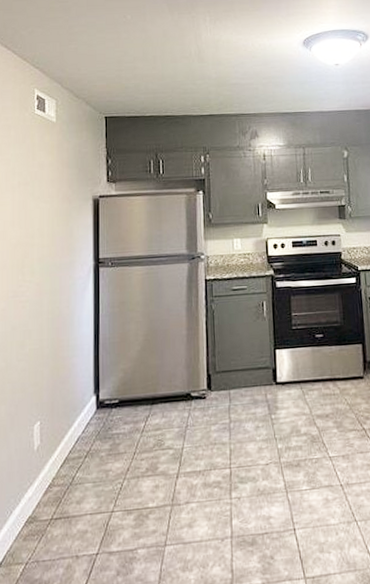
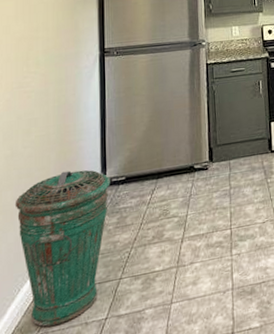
trash can: none [8,388,103,555] -> present [15,170,110,327]

